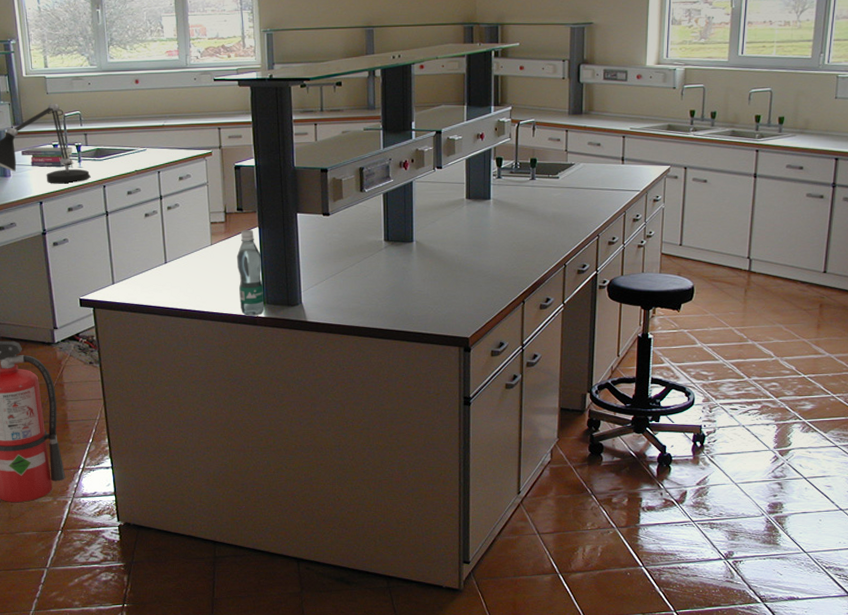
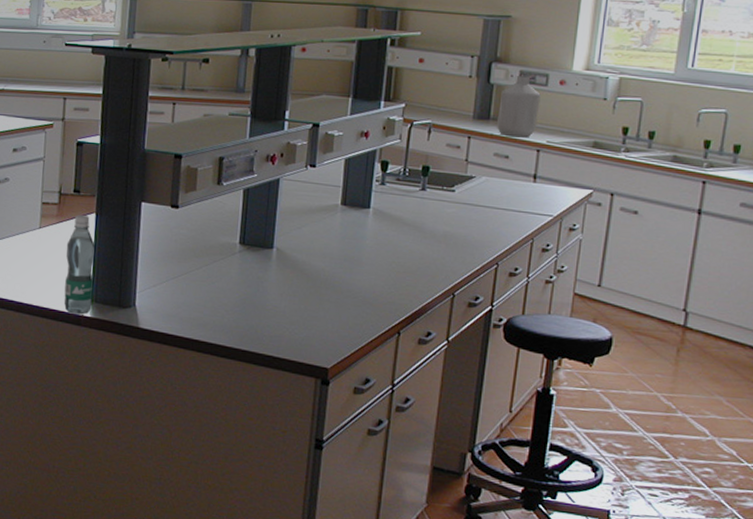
bottle: none [588,74,622,127] -> present [496,76,541,138]

